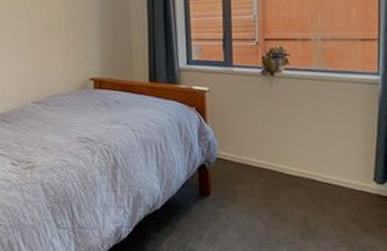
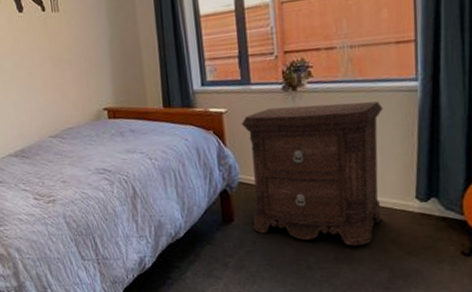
nightstand: none [222,89,350,223] -> present [241,101,384,246]

